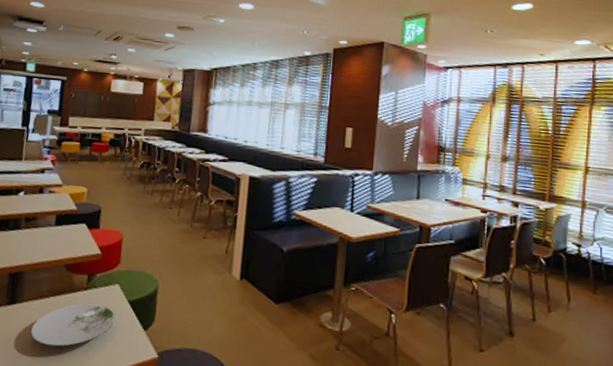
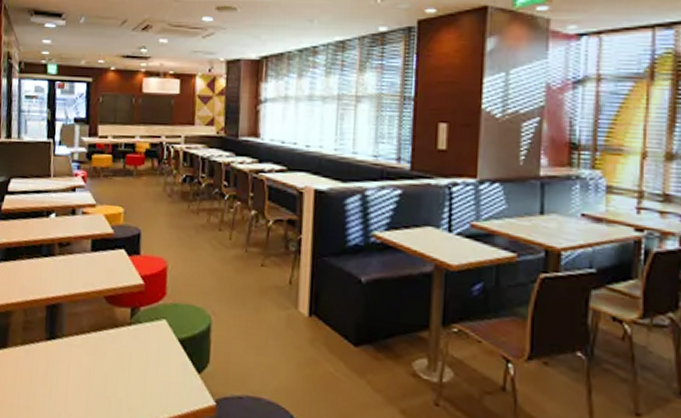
plate: present [30,303,115,347] -> none [73,340,164,389]

